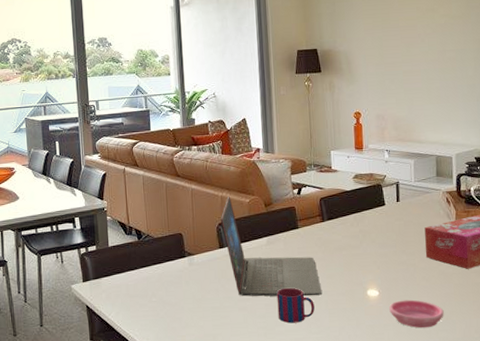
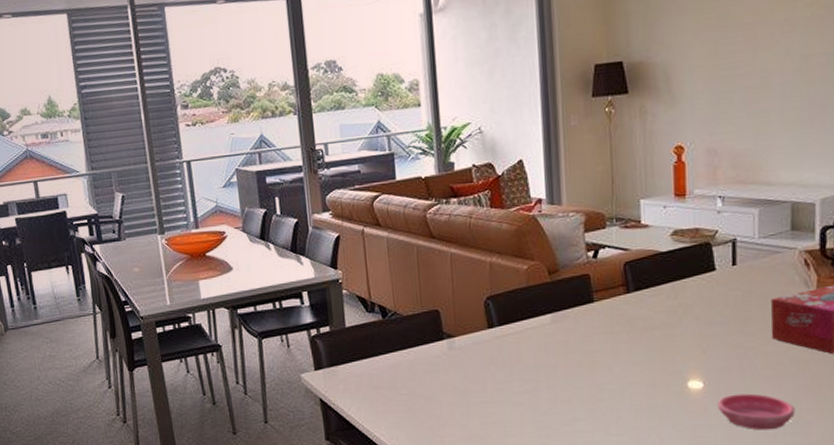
laptop: present [220,196,322,297] -> none [489,262,625,389]
mug: present [276,287,315,324] -> none [564,377,615,423]

